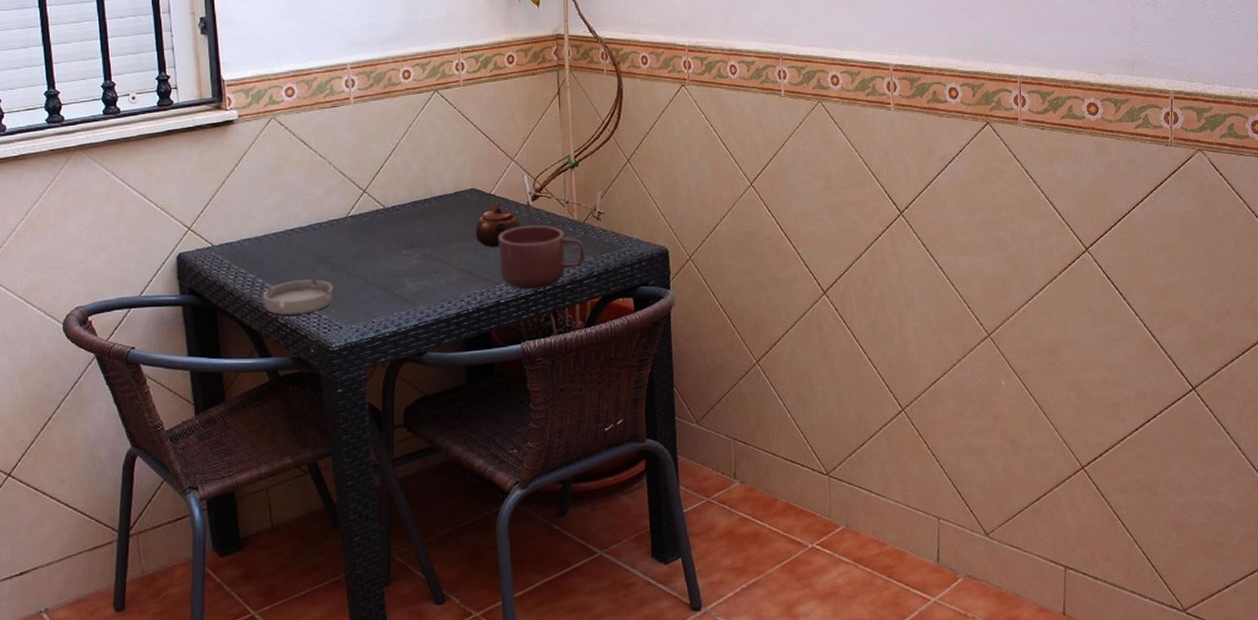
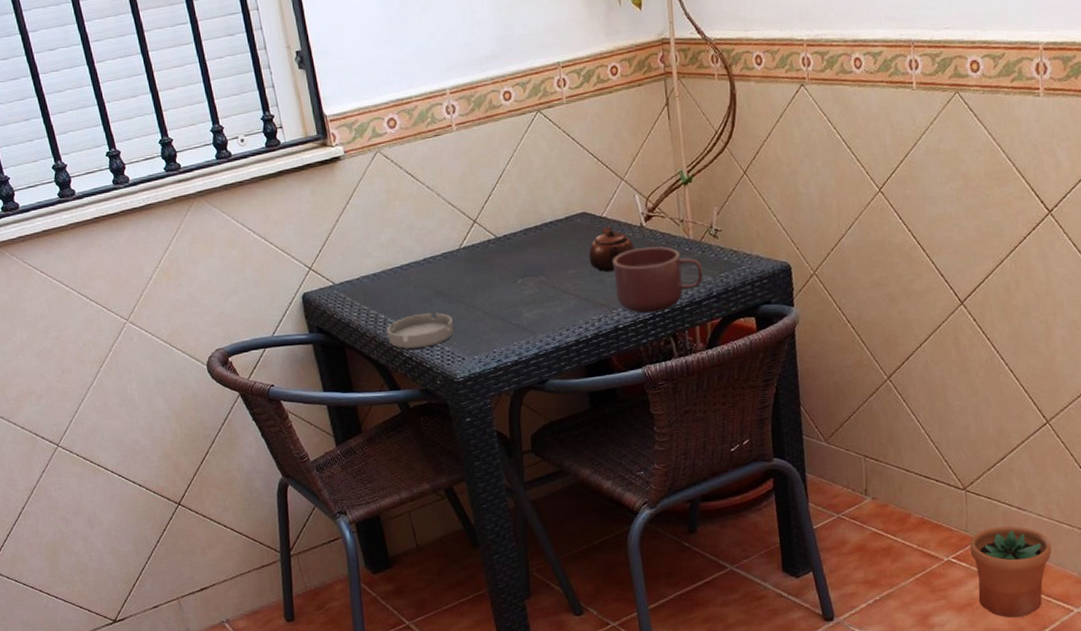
planter: none [833,513,909,608] -> present [970,526,1052,618]

